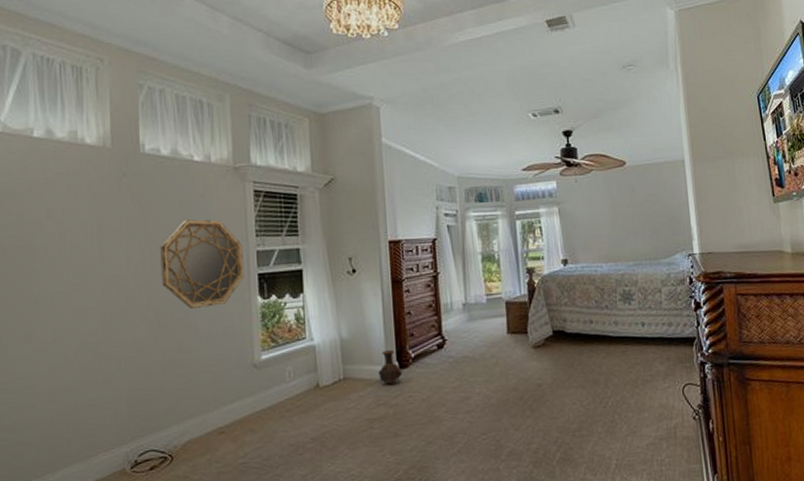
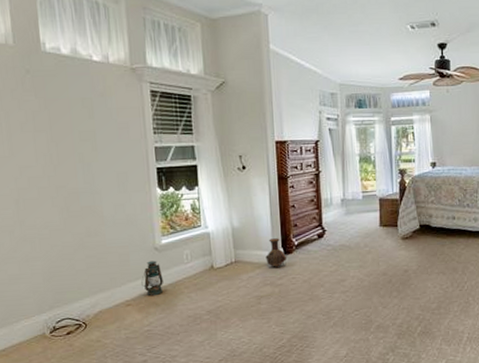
home mirror: present [160,219,244,309] -> none [65,116,144,197]
lantern: none [237,379,262,422] -> present [141,260,163,296]

